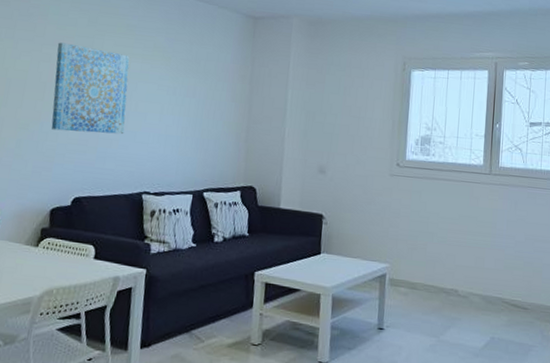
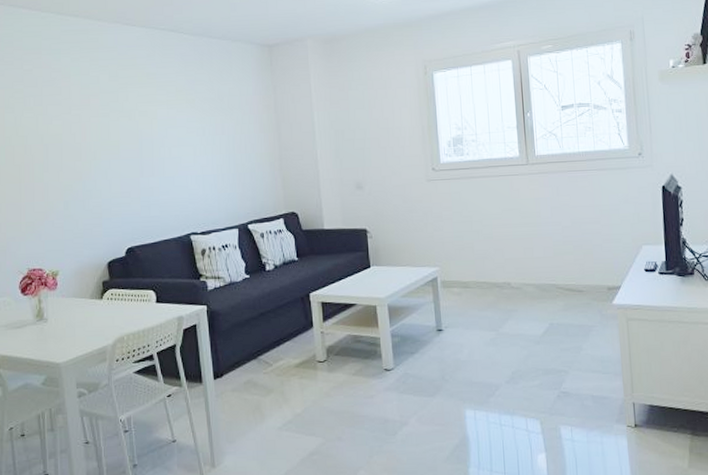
wall art: present [51,42,130,135] -> none [84,101,163,187]

